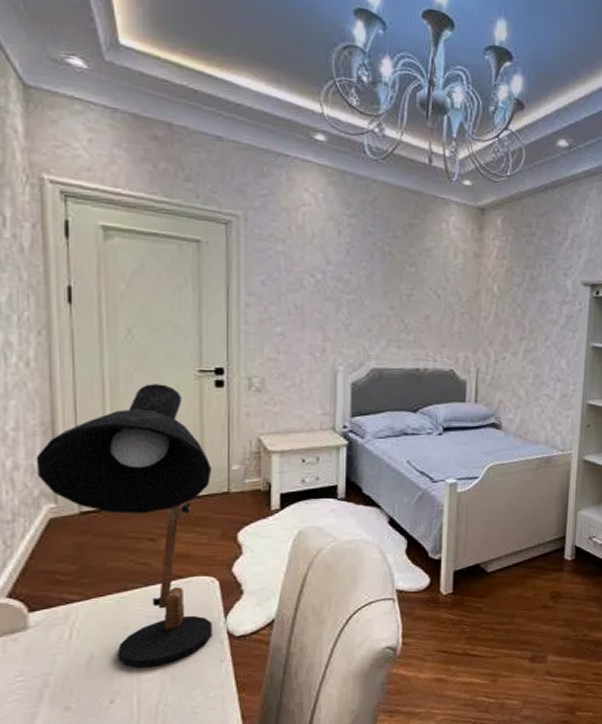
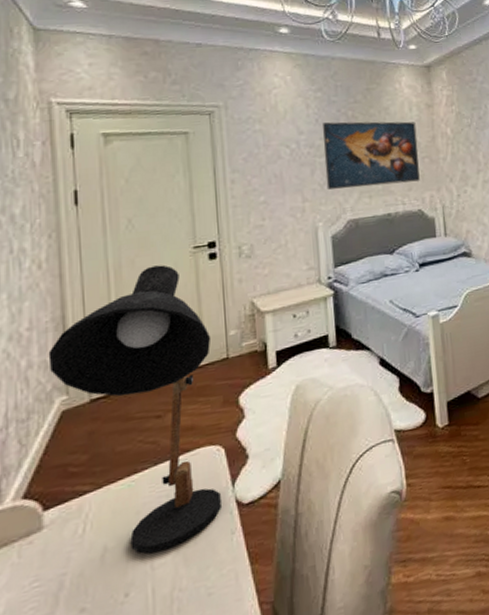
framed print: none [352,255,460,338] -> present [323,121,420,190]

